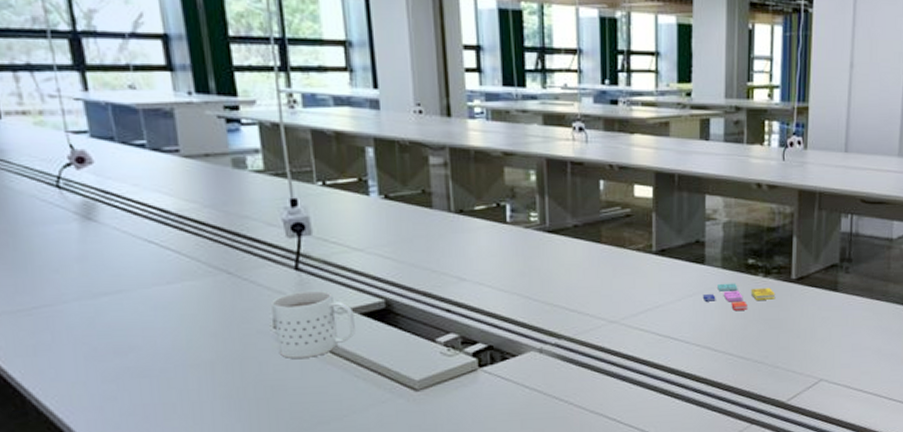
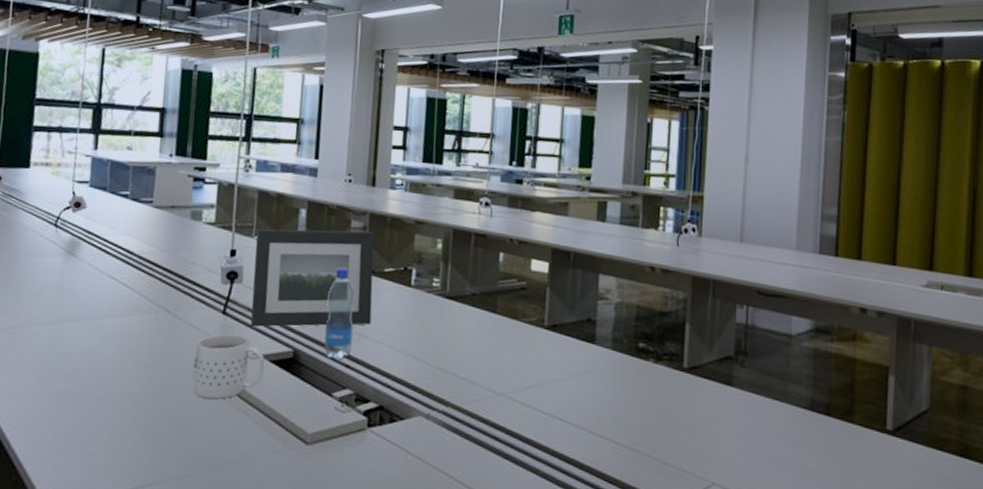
picture frame: none [317,168,467,280] -> present [250,229,374,327]
bottle: none [414,210,450,305] -> present [324,268,355,360]
books: present [702,283,776,310] -> none [591,365,666,396]

